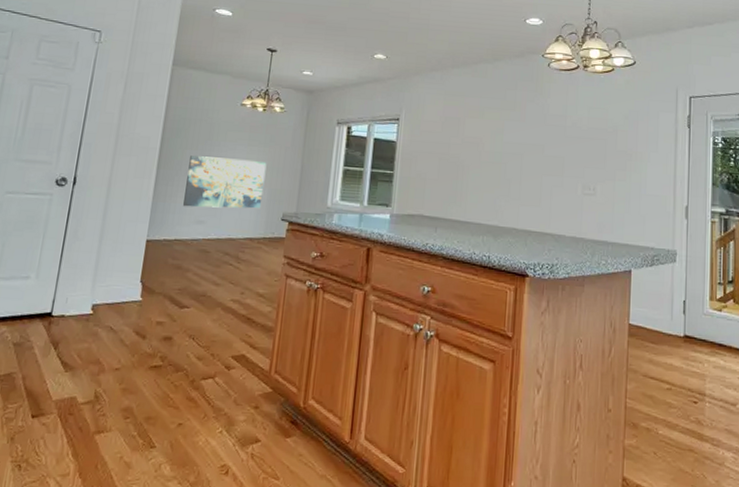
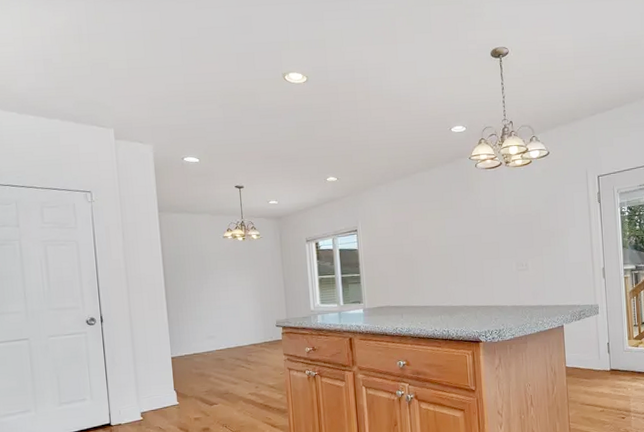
wall art: present [183,155,267,209] -> none [191,282,258,327]

